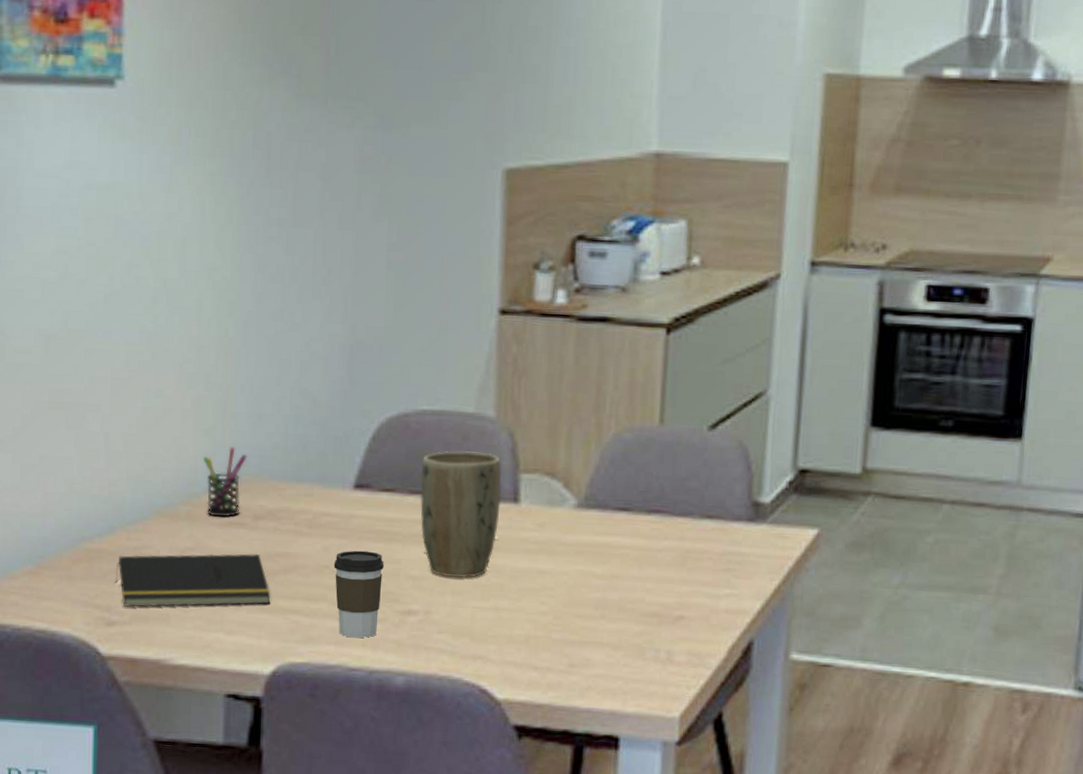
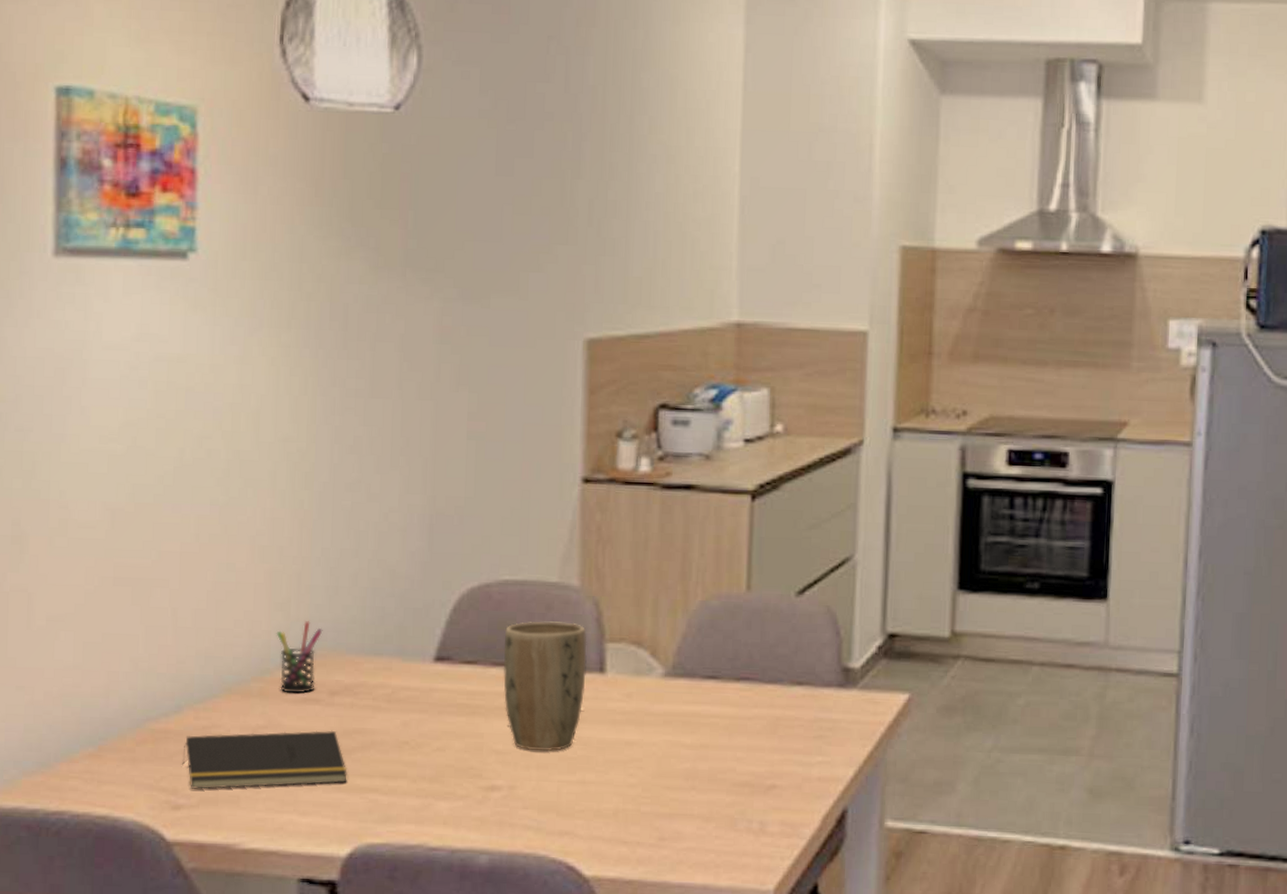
coffee cup: present [333,550,384,638] -> none [413,725,466,816]

